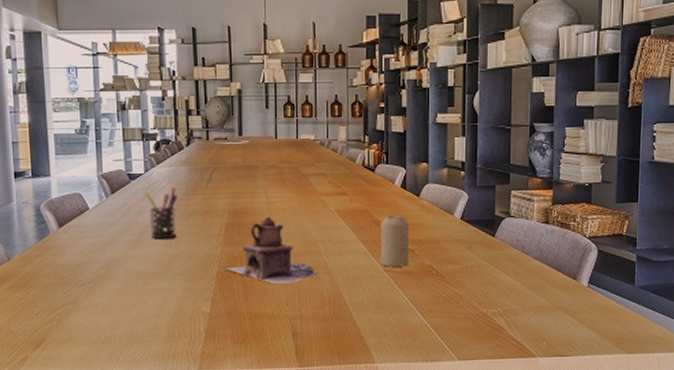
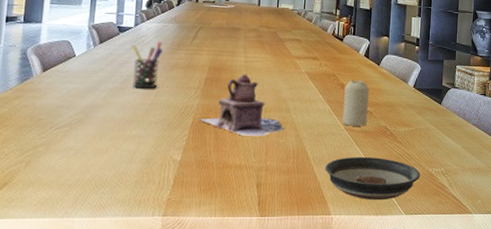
saucer: none [365,299,474,347] -> present [325,156,421,201]

